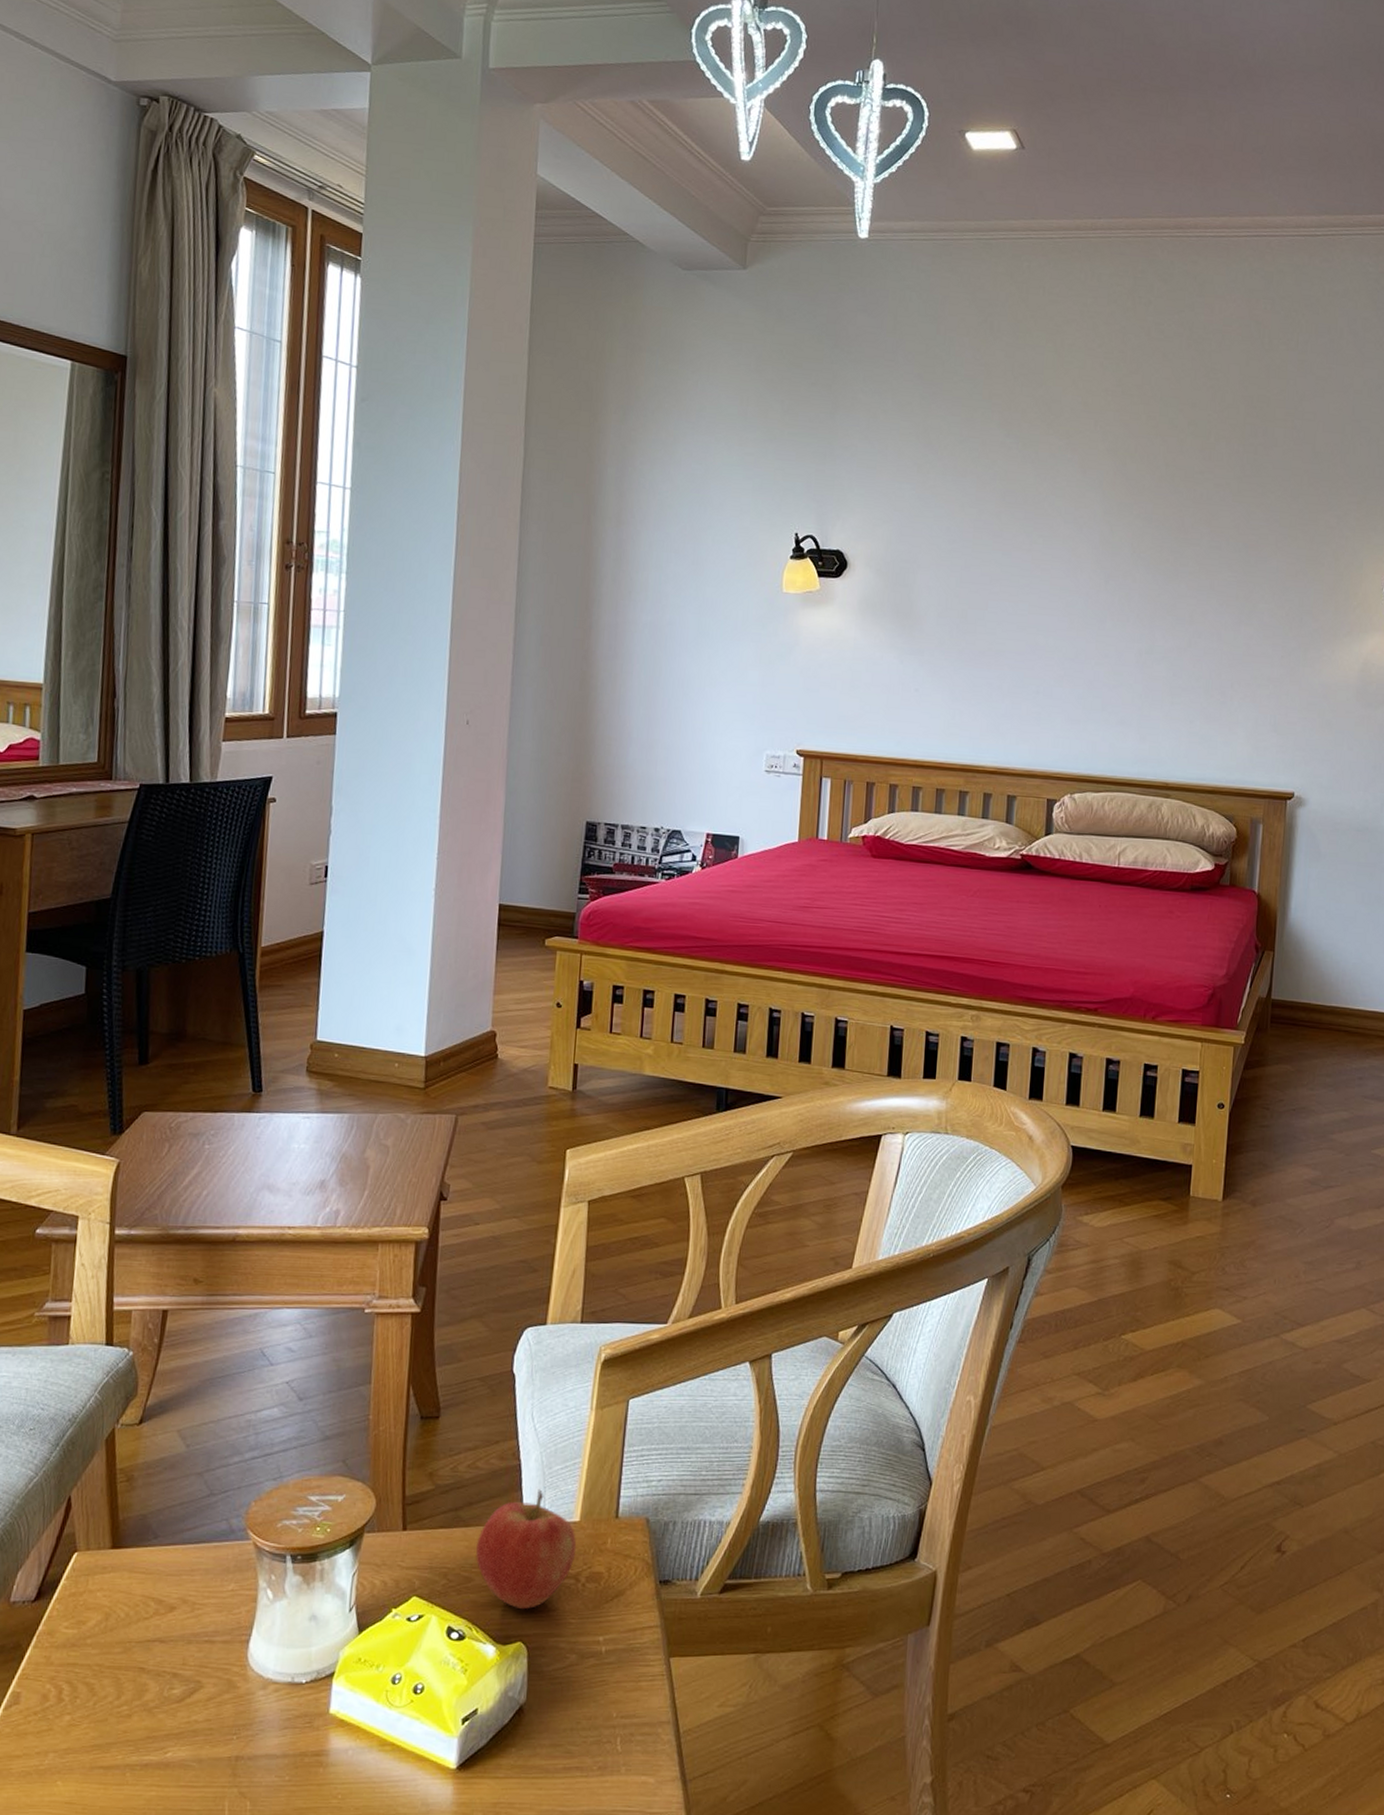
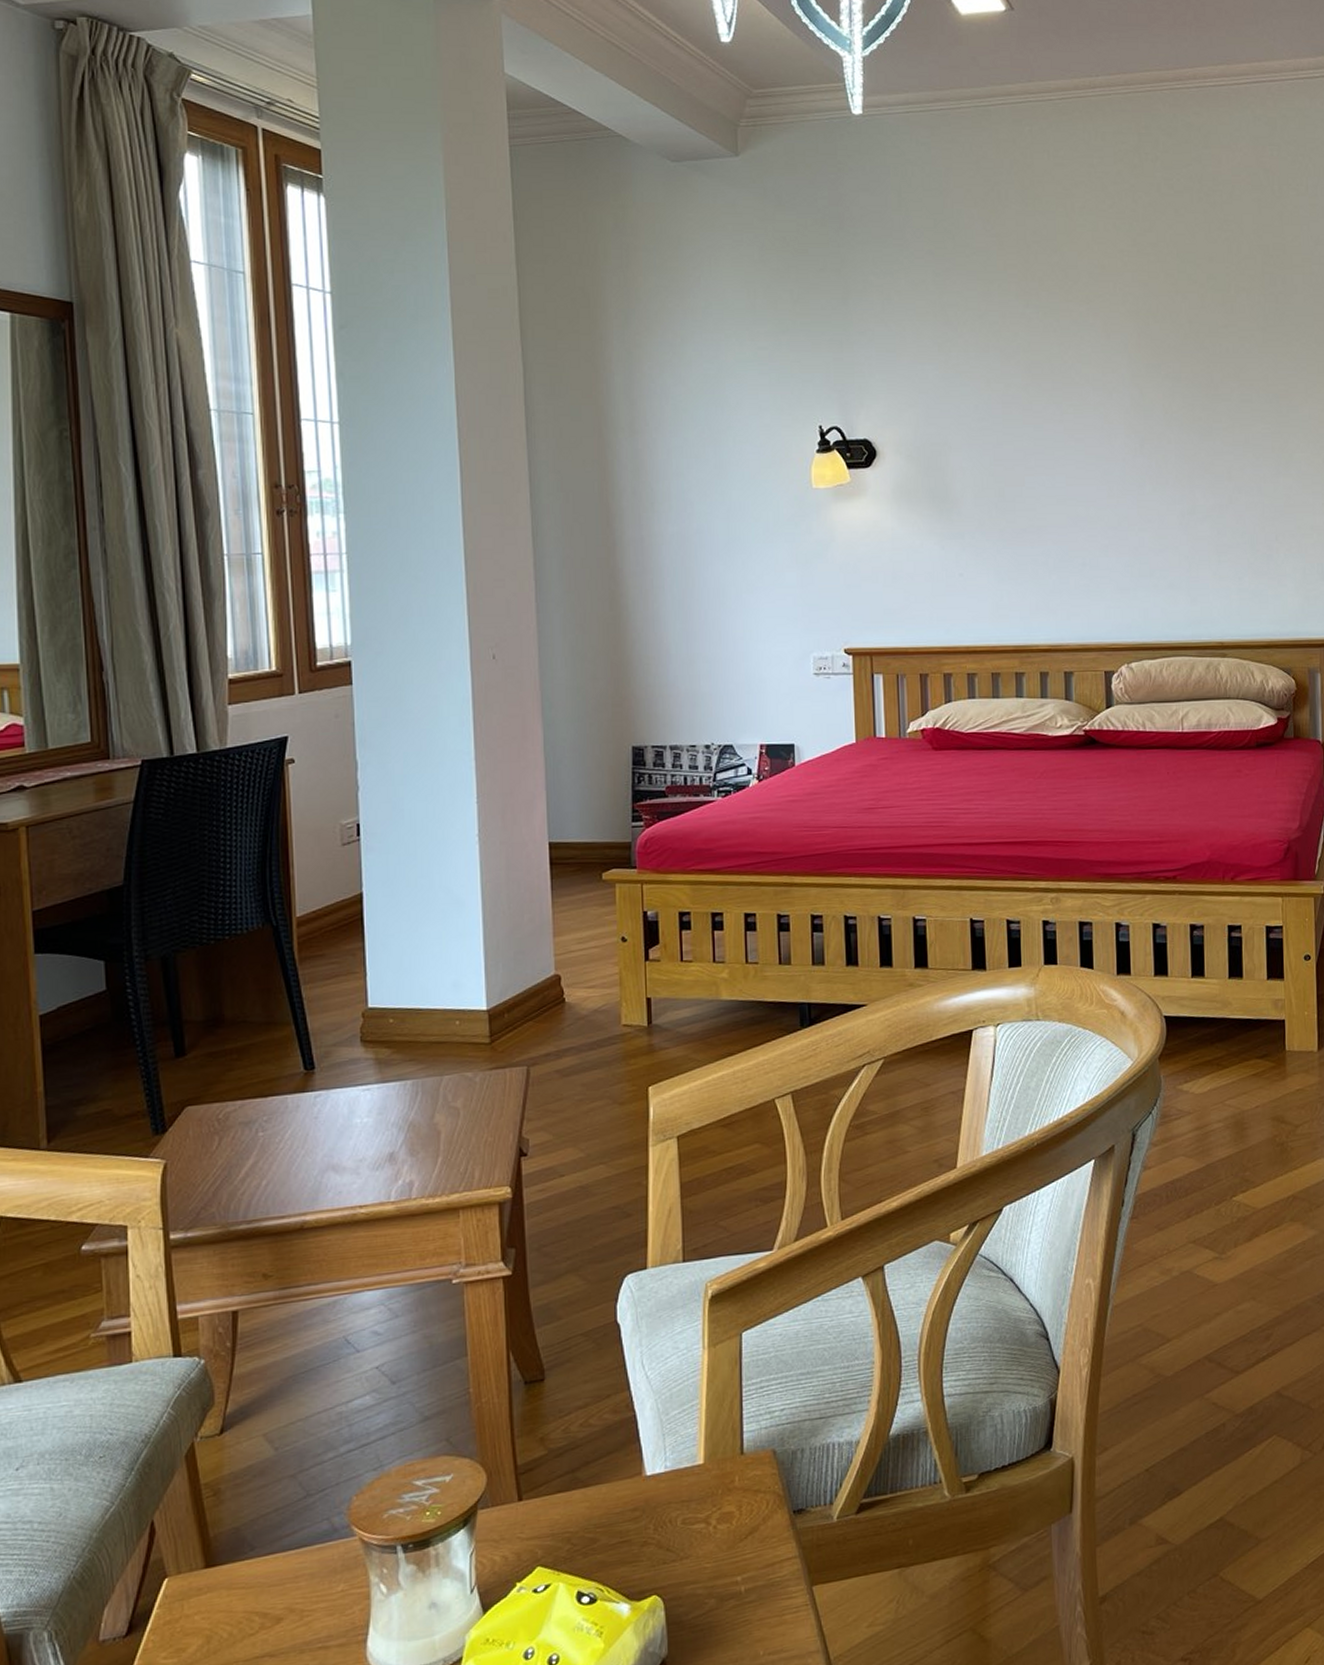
apple: present [476,1489,577,1610] -> none [599,1437,704,1563]

